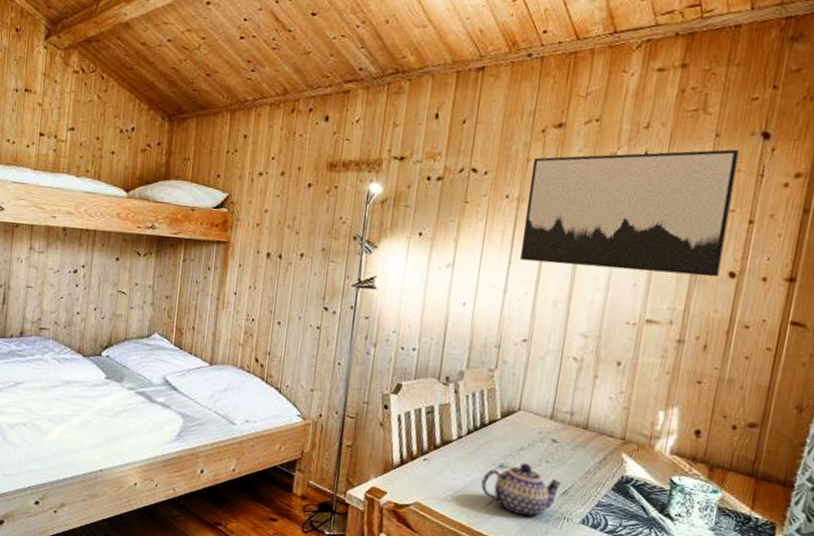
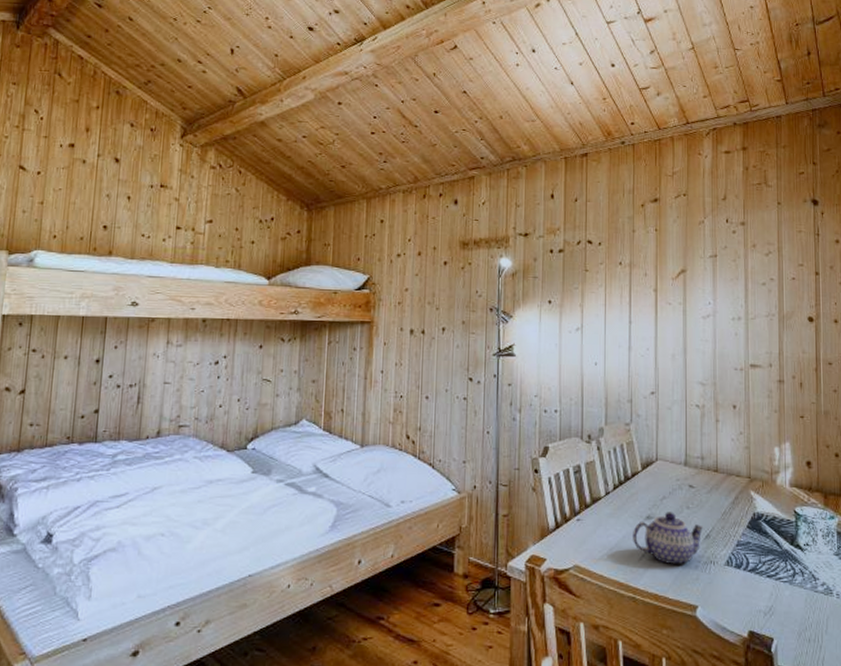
wall art: present [520,149,740,278] -> none [638,214,800,323]

